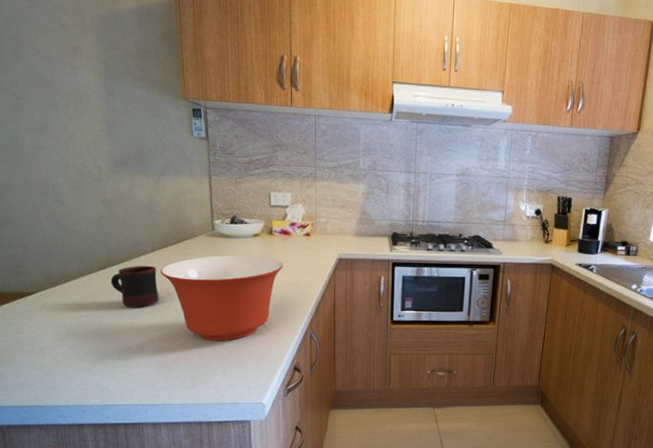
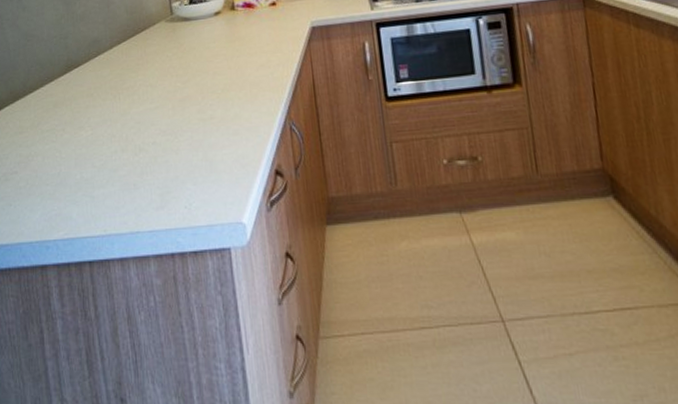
mug: present [110,265,159,307] -> none [71,64,120,115]
mixing bowl: present [160,255,283,341] -> none [120,36,250,147]

